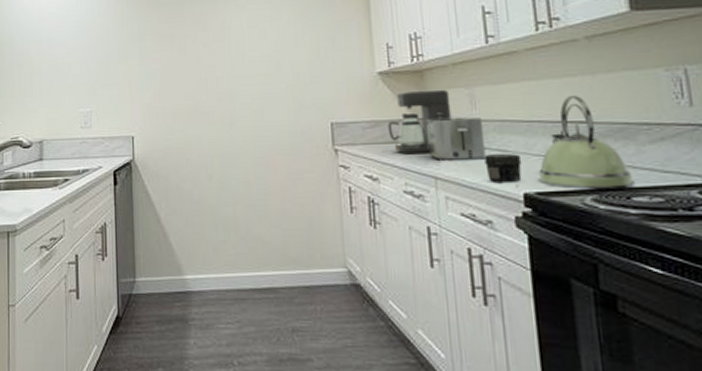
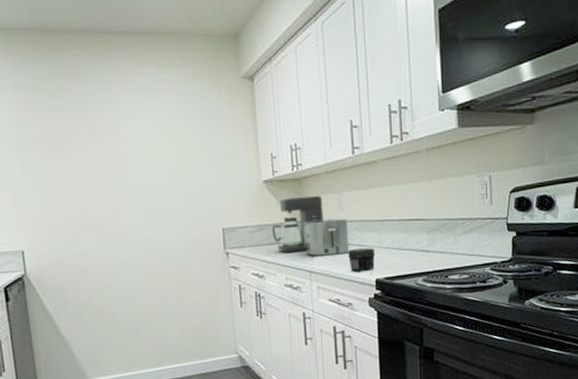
kettle: present [538,94,635,189] -> none [386,197,451,273]

